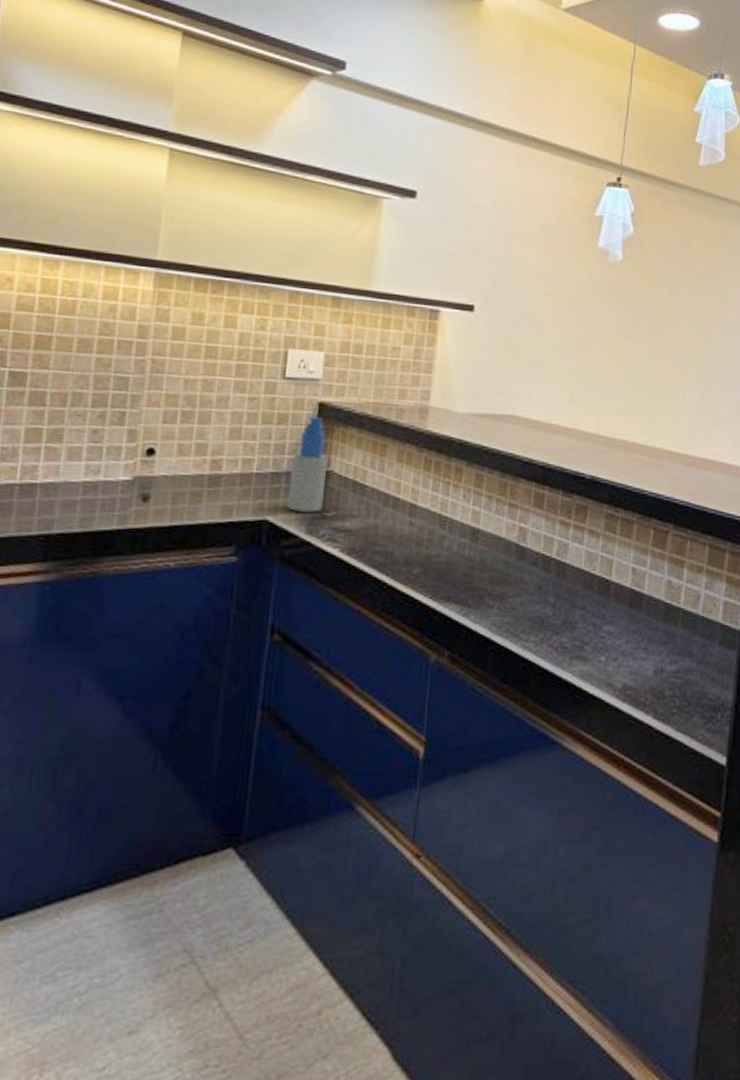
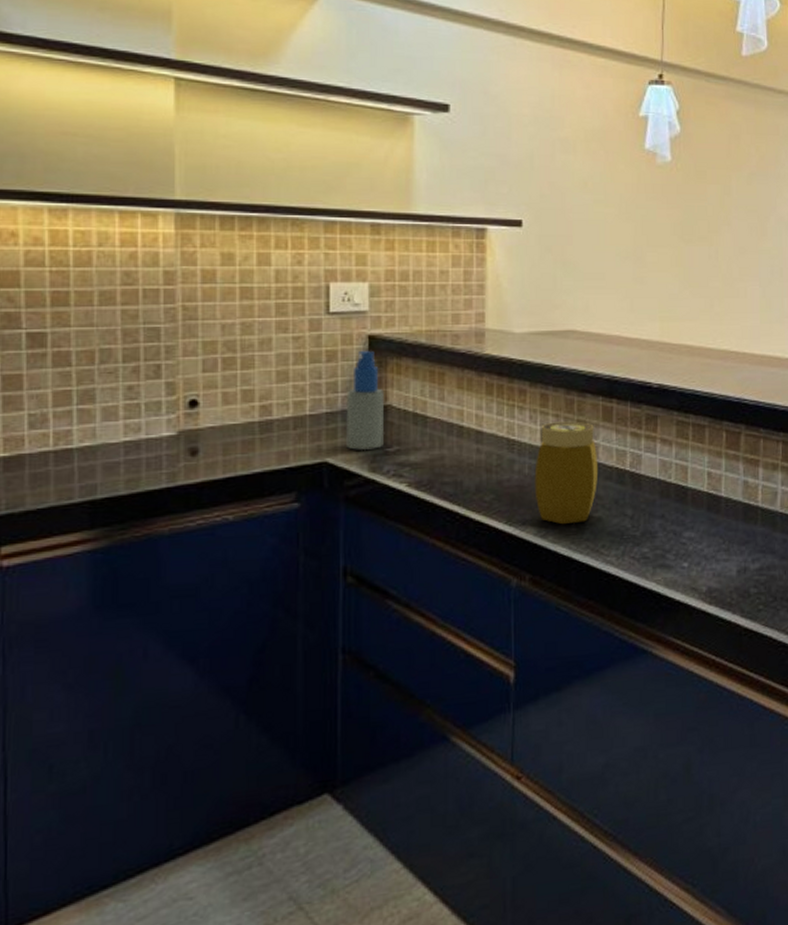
jar: none [461,503,526,606] -> present [534,421,599,525]

